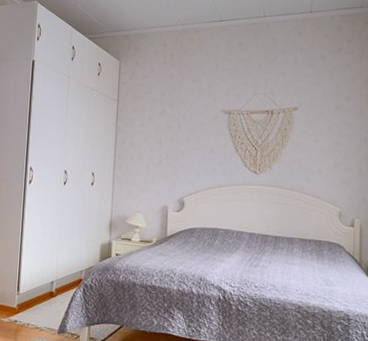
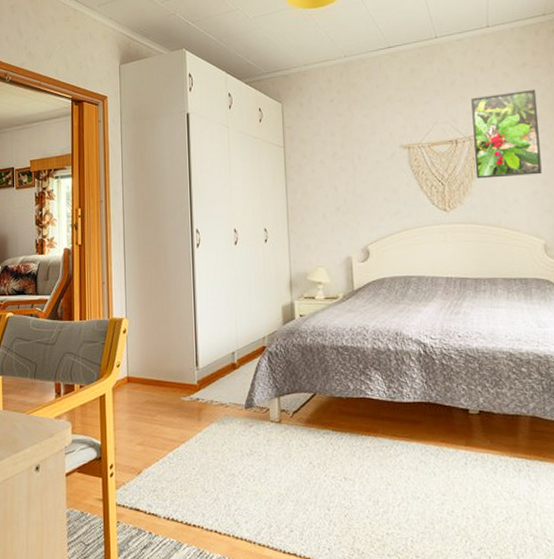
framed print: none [286,72,347,150] -> present [471,89,542,179]

